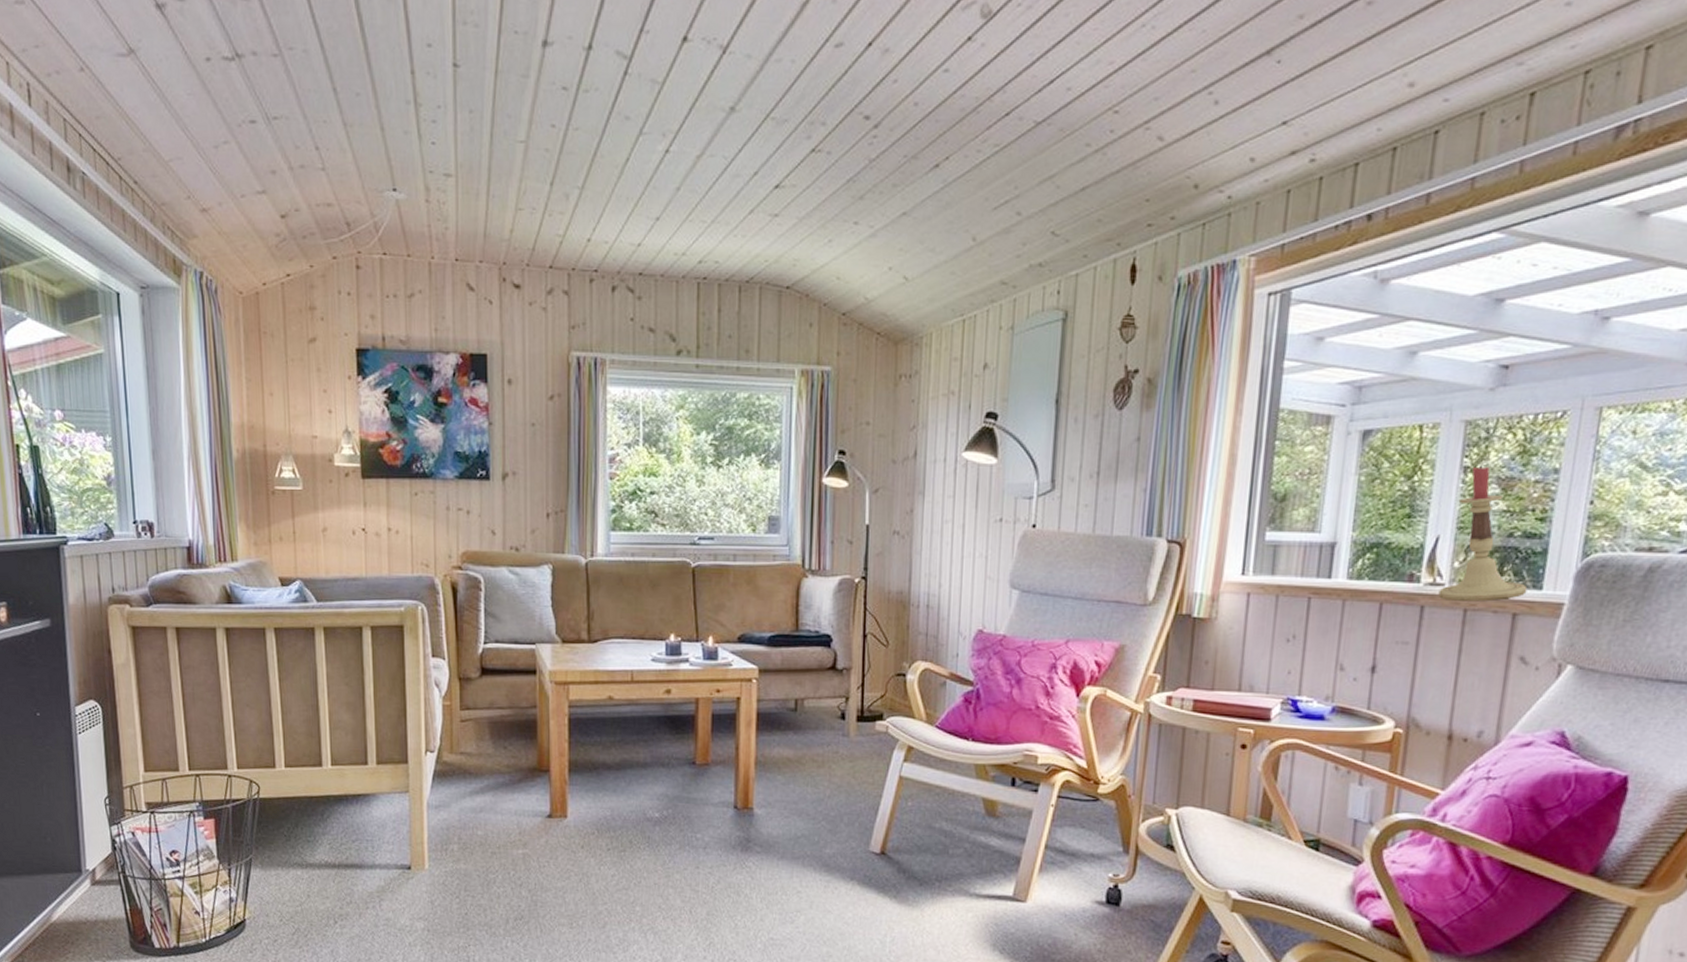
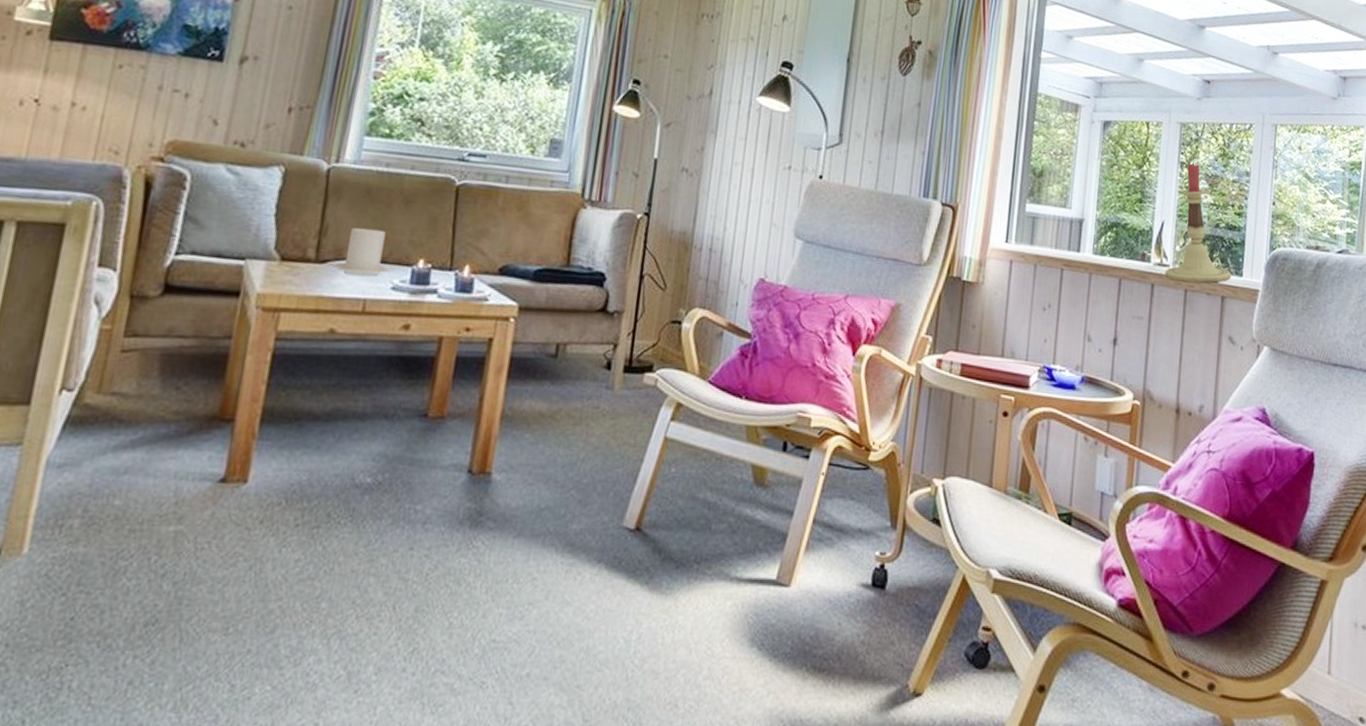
candle: none [603,610,649,652] -> present [333,227,391,277]

